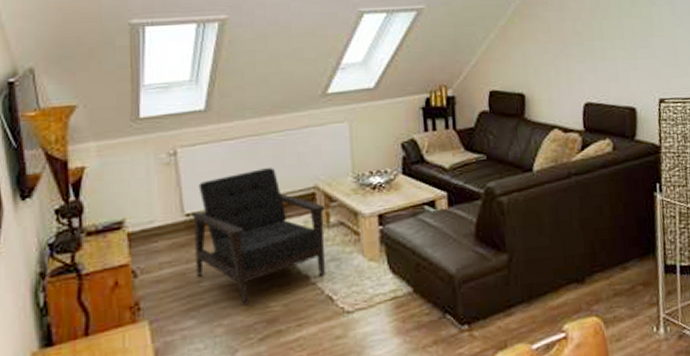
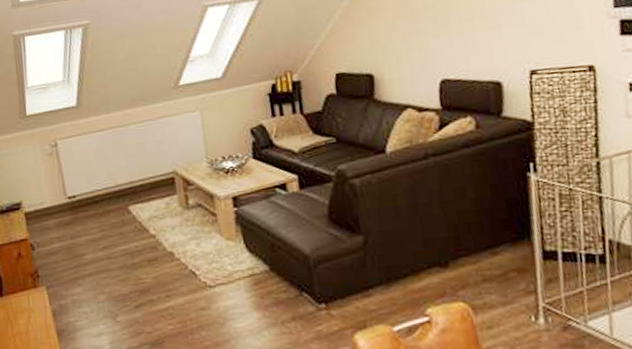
armchair: present [193,168,326,305] -> none [73,155,188,276]

